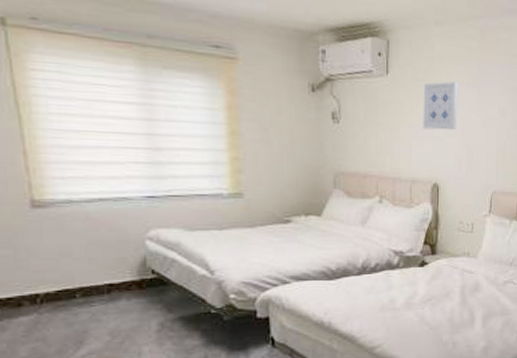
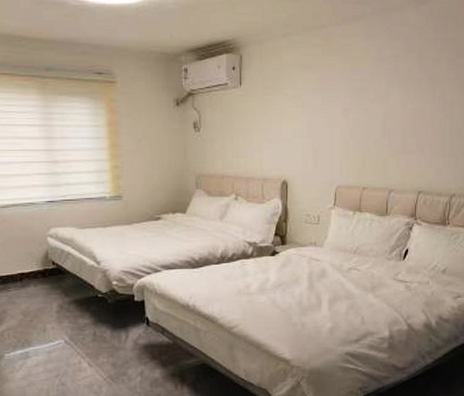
wall art: present [423,81,458,131] -> none [272,87,304,132]

